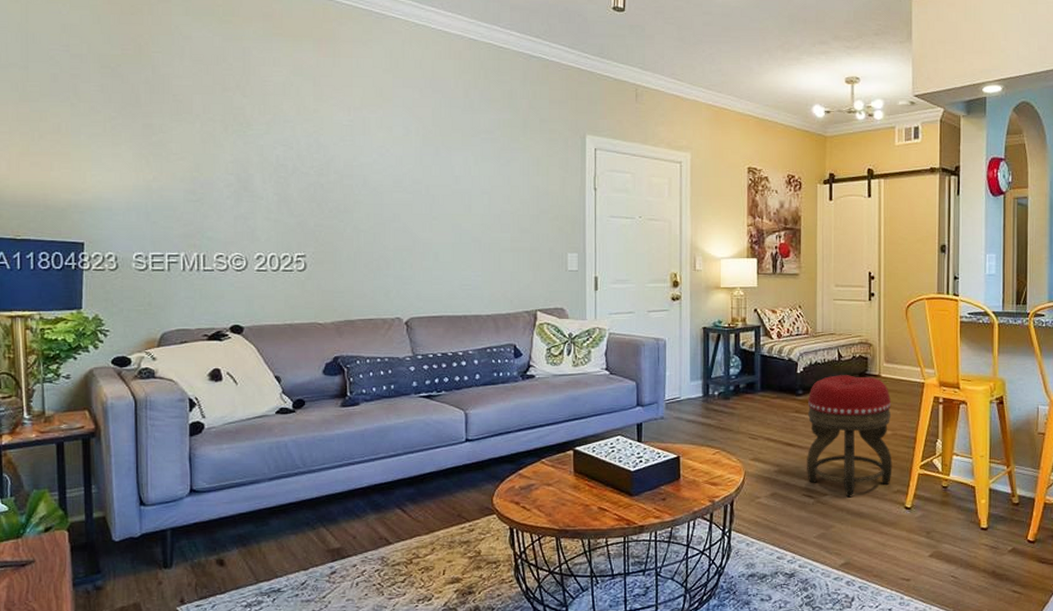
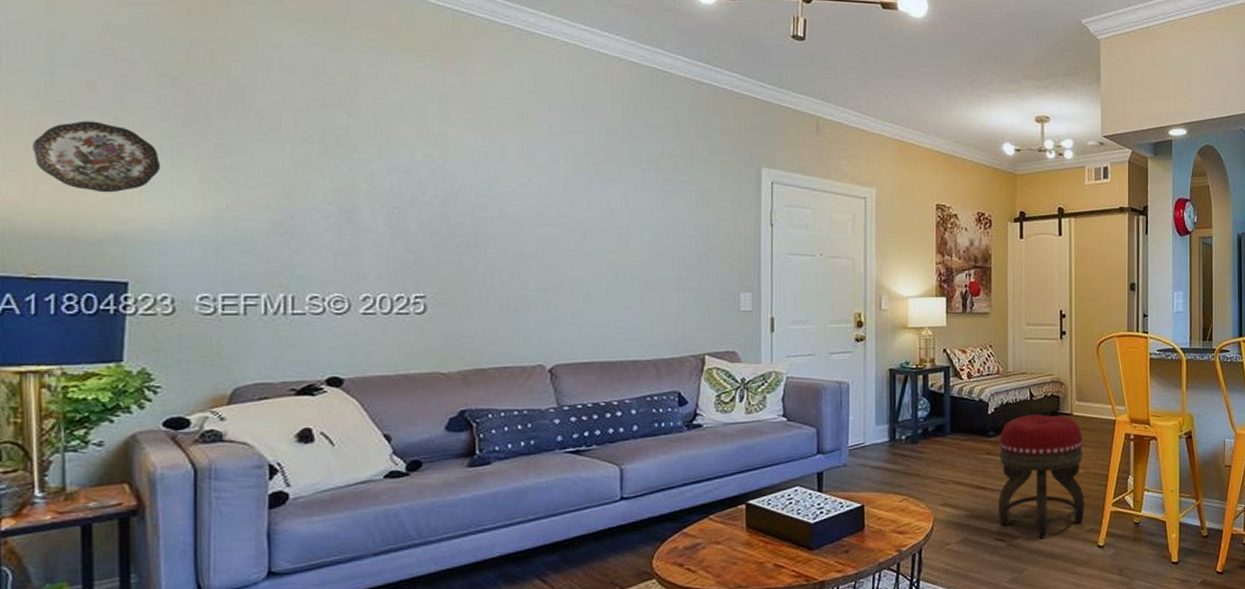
decorative plate: none [14,107,105,168] -> present [31,120,161,193]

